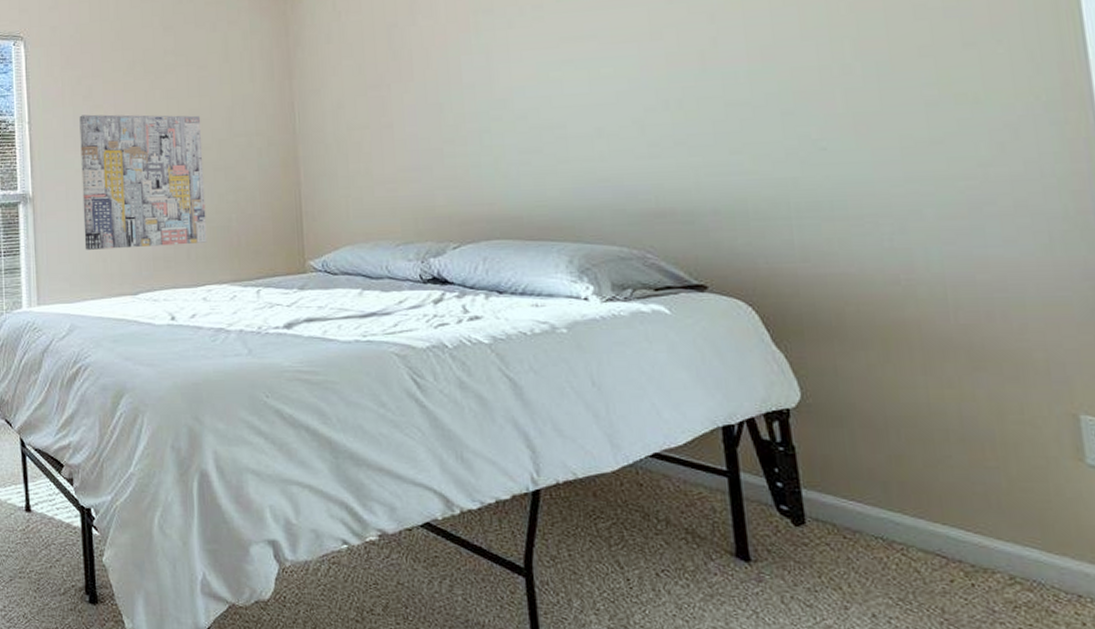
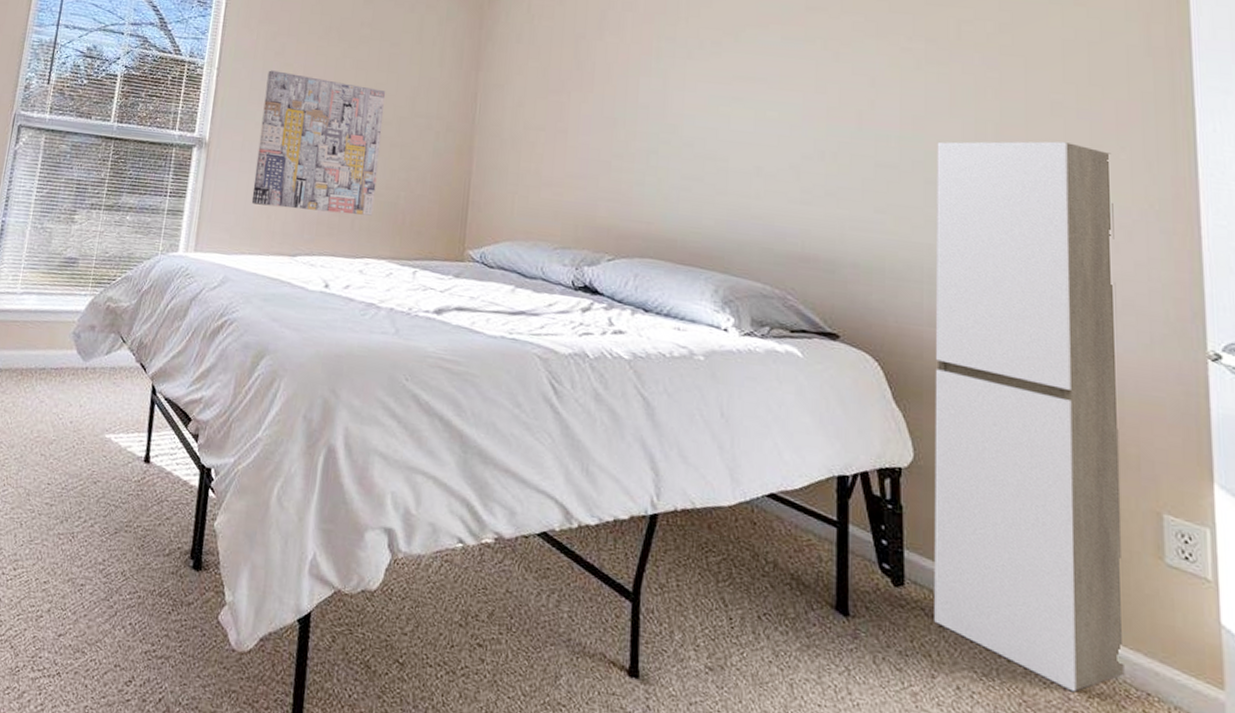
cabinet: none [790,45,1052,604] -> present [934,141,1125,692]

